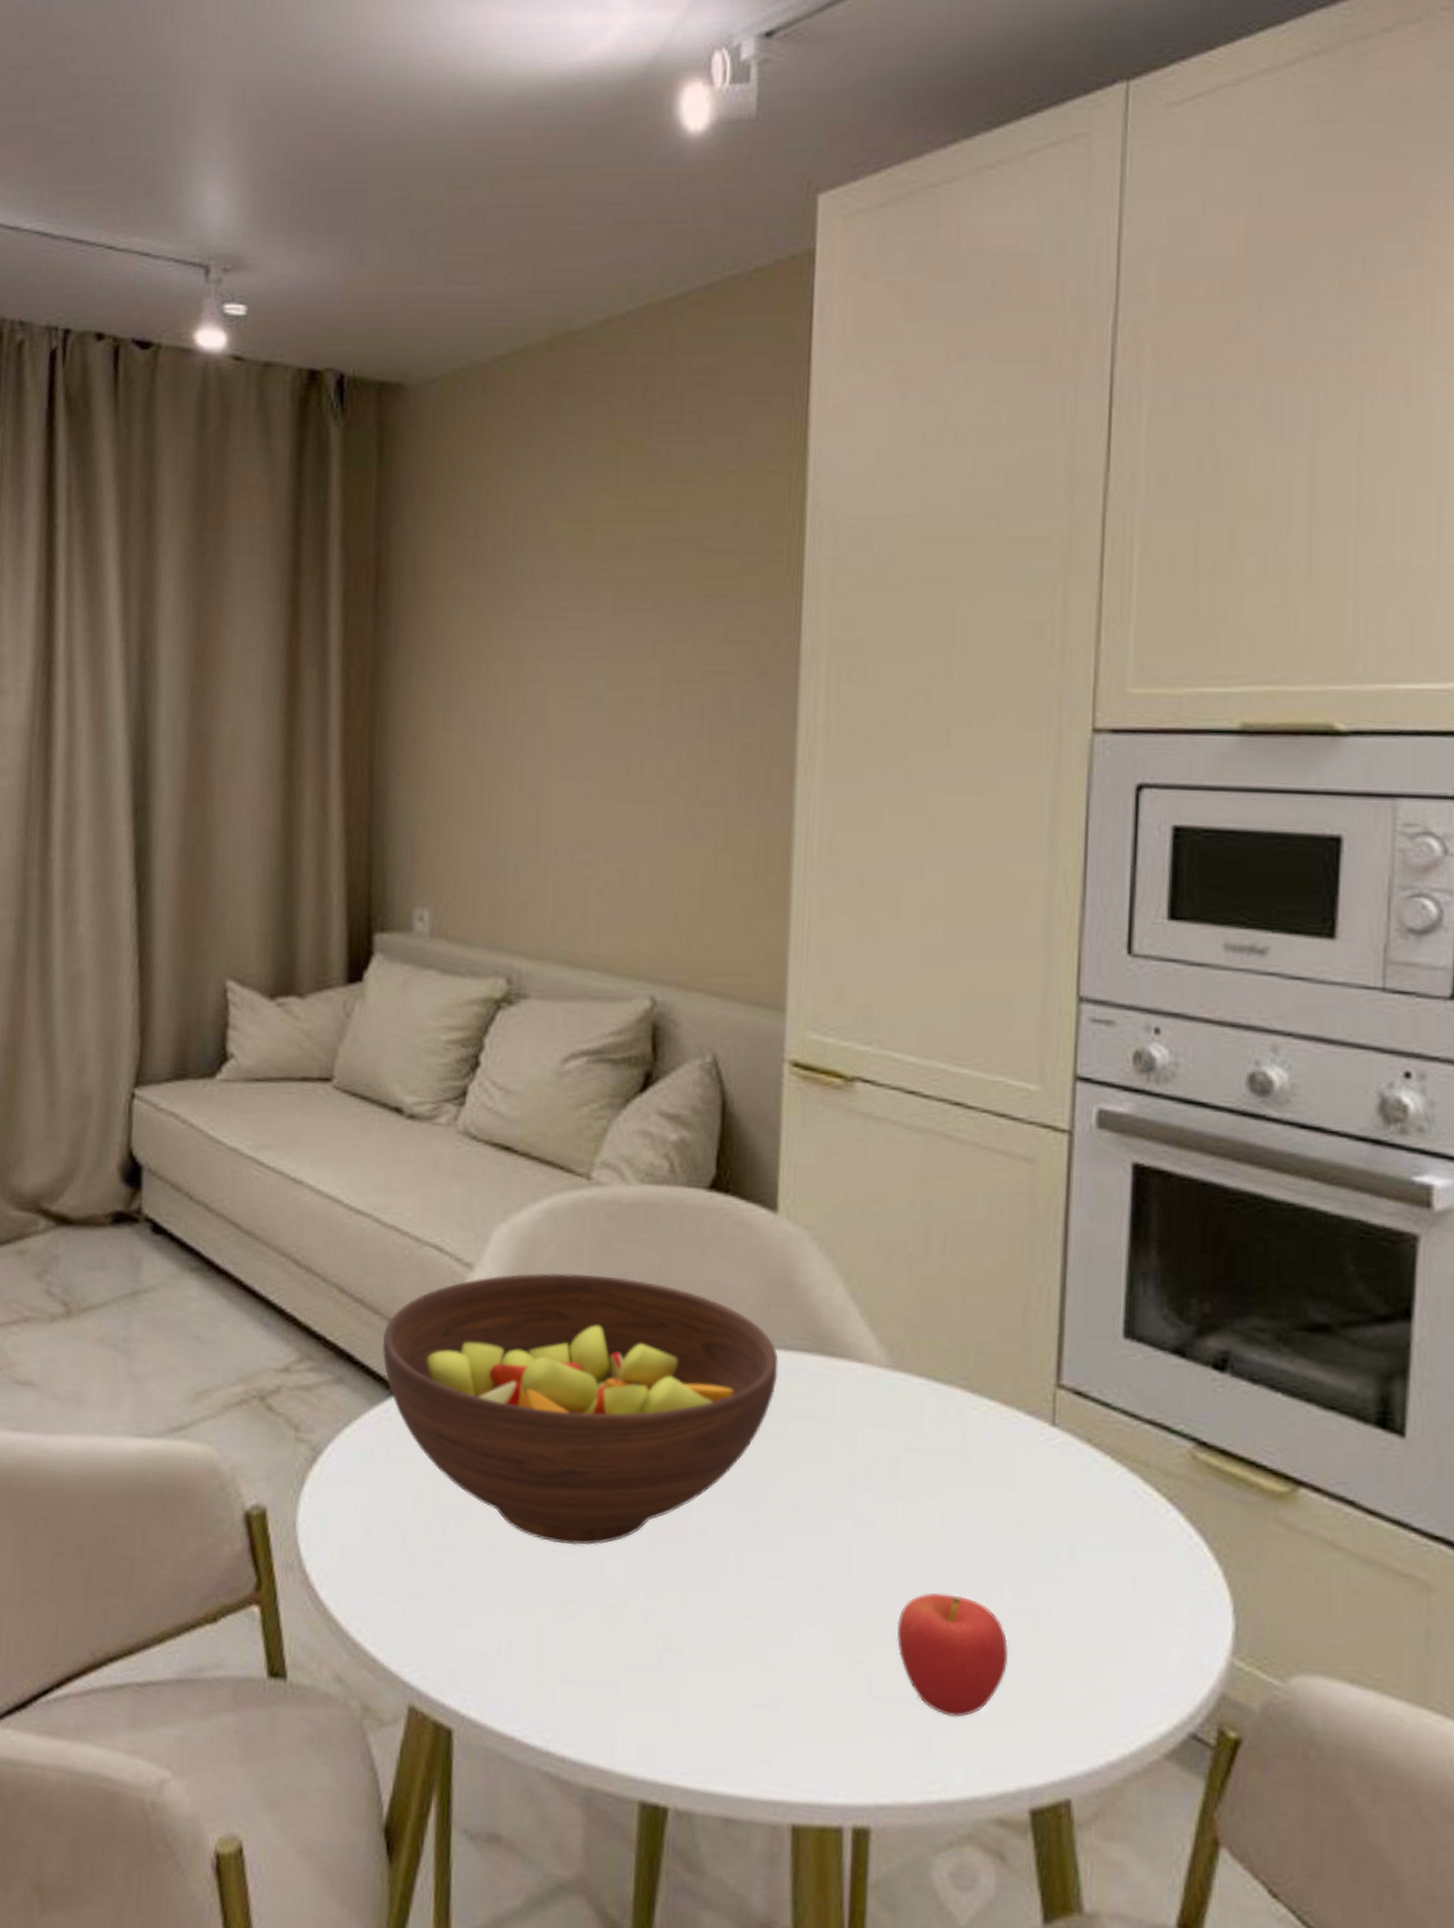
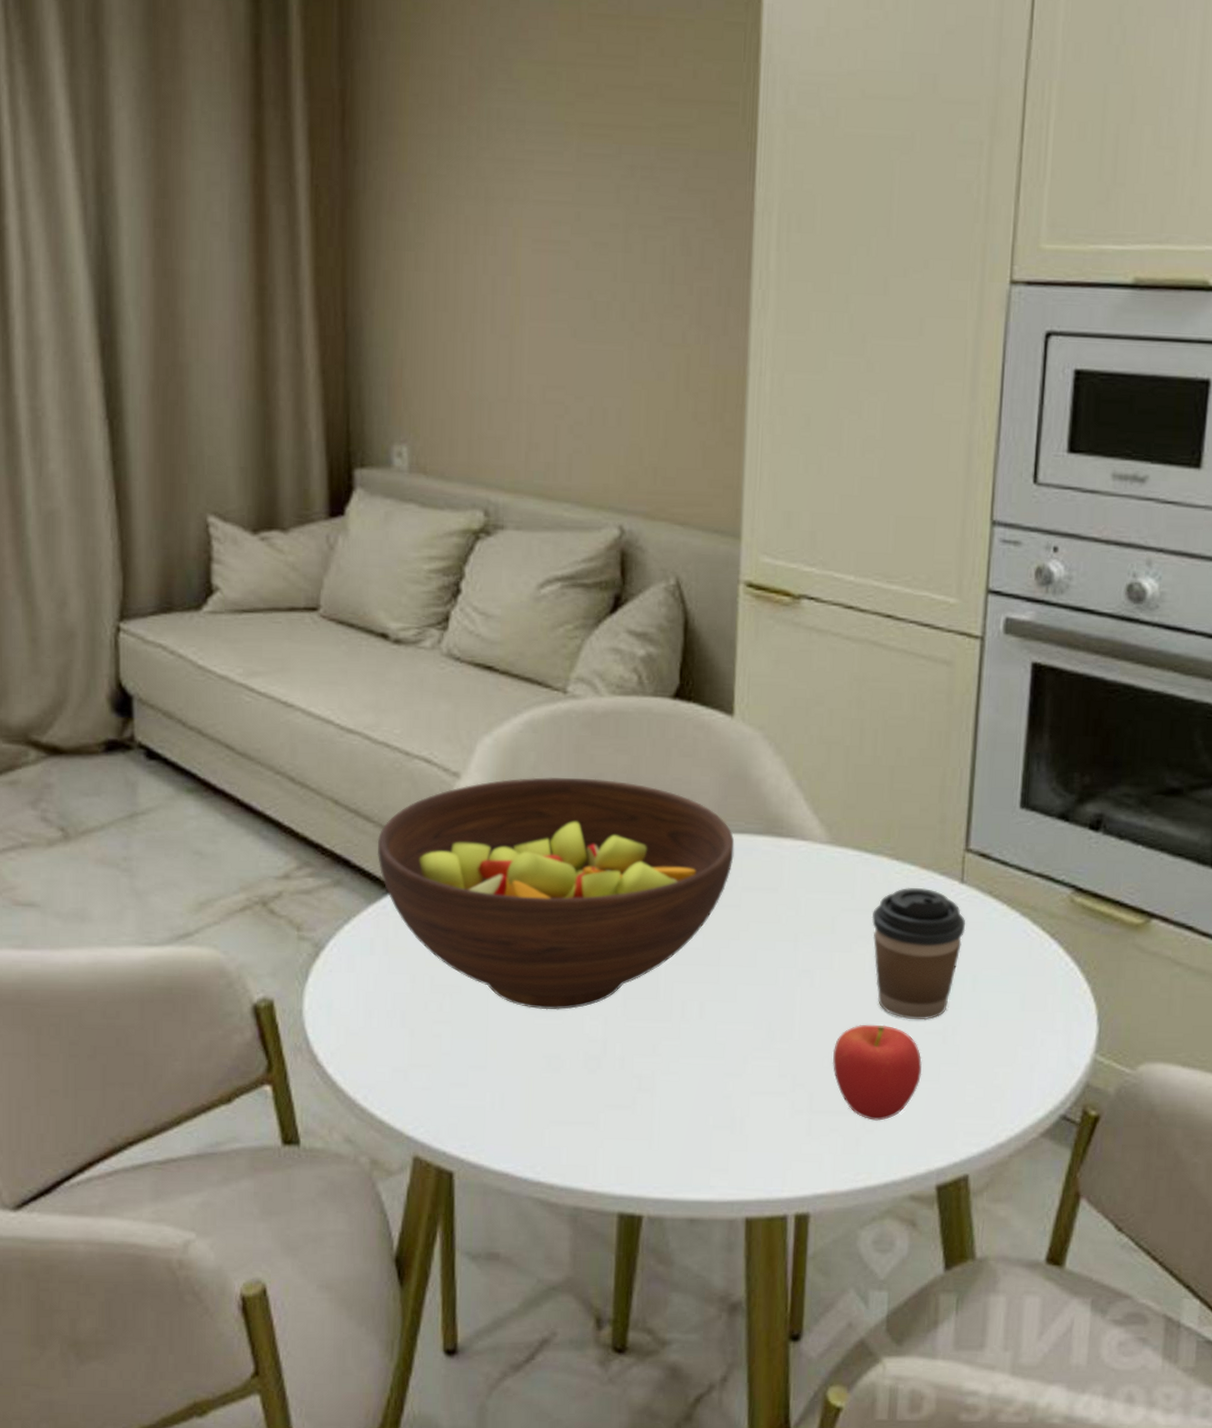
coffee cup: none [942,1427,1060,1595] -> present [871,887,966,1020]

